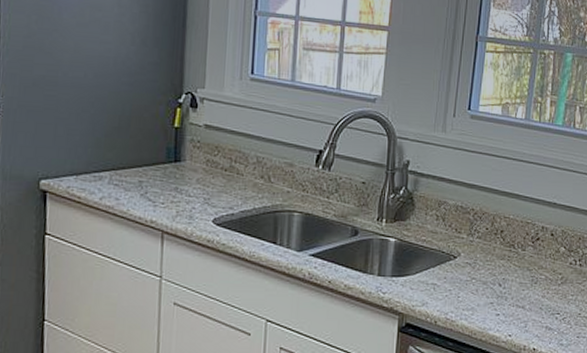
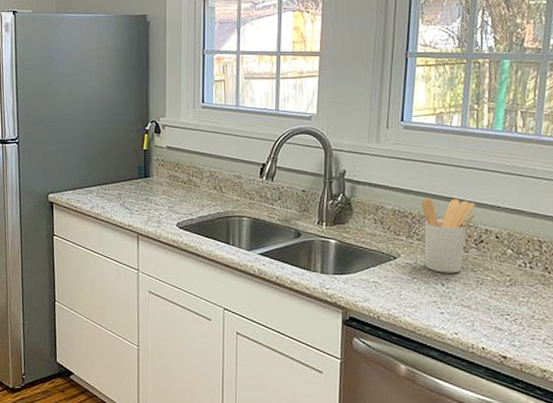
utensil holder: none [483,193,535,273] -> present [421,198,476,274]

